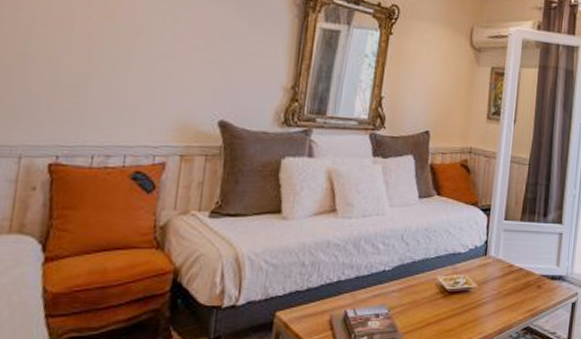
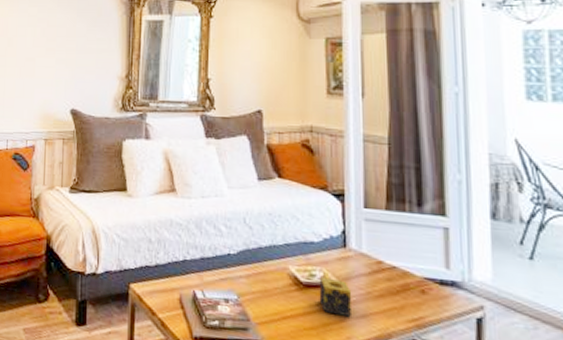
candle: none [460,283,487,315] -> present [319,277,352,317]

